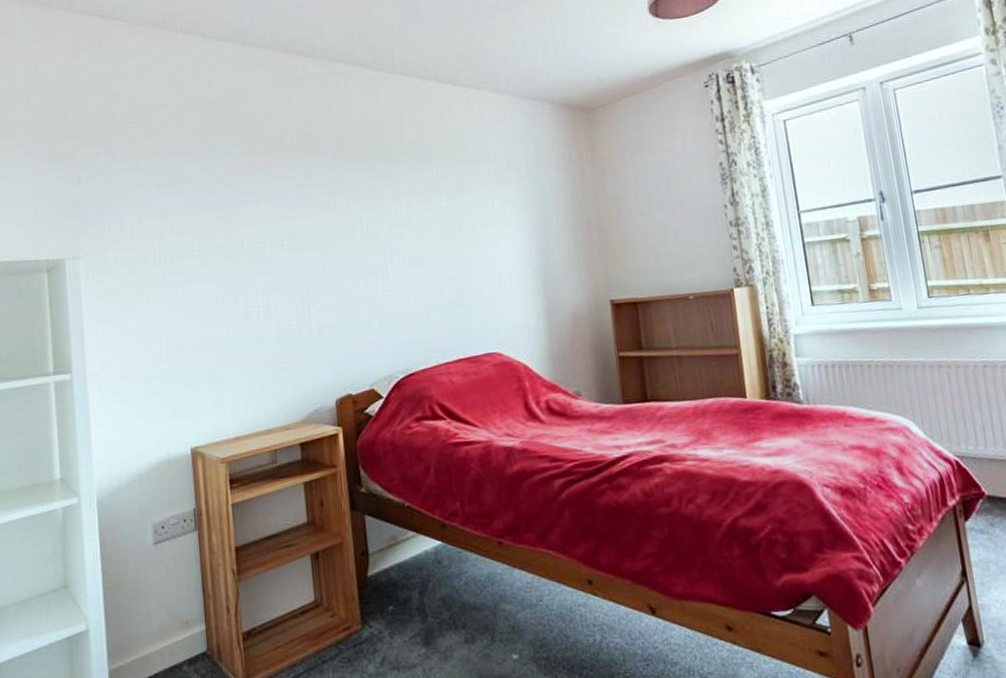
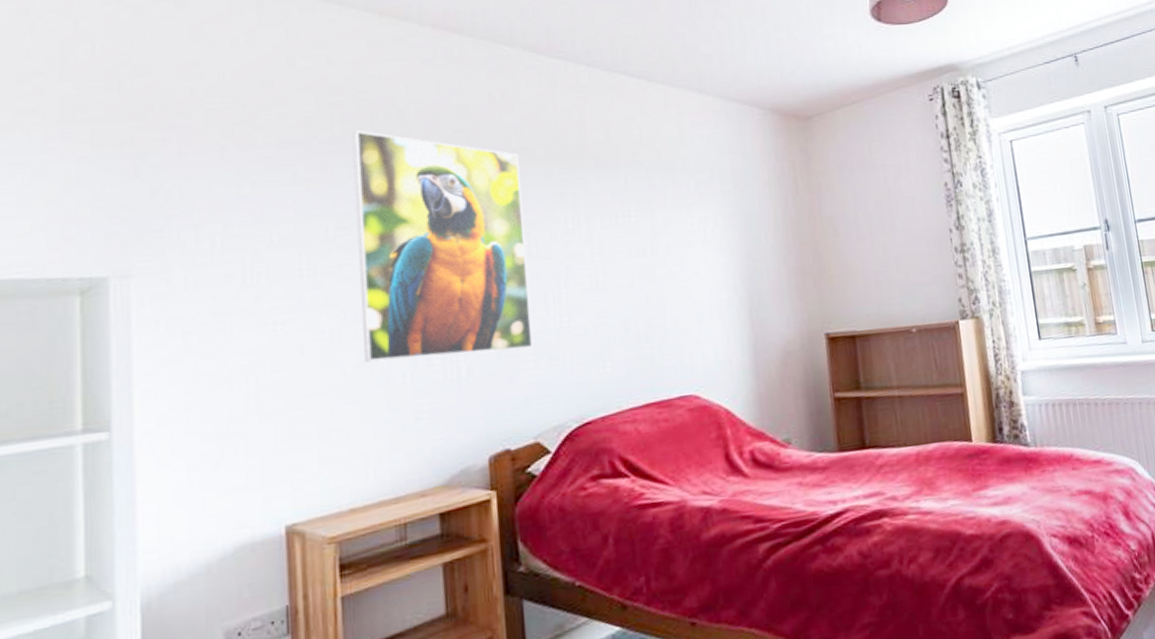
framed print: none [226,139,367,324] -> present [351,130,533,363]

